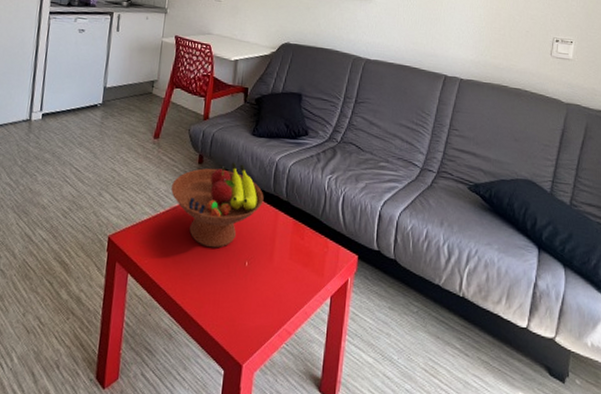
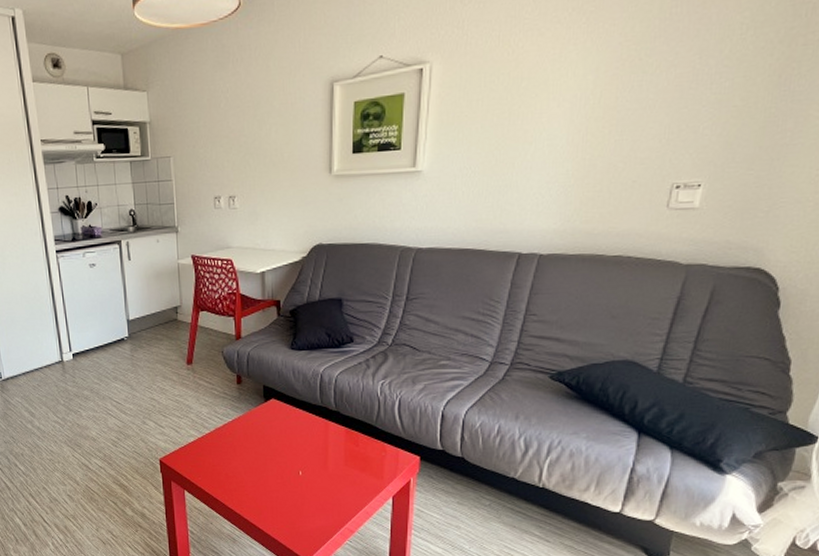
fruit bowl: present [171,162,264,248] -> none [213,378,311,462]

